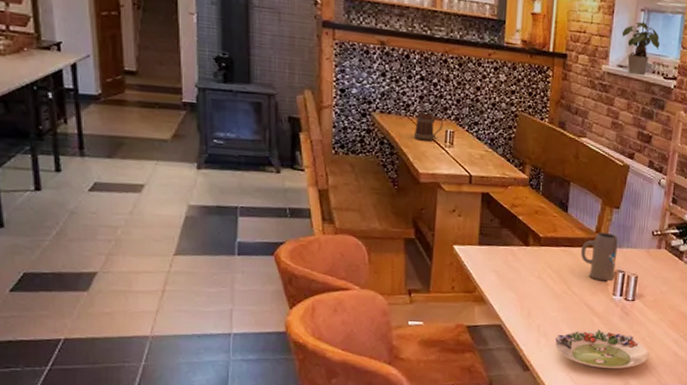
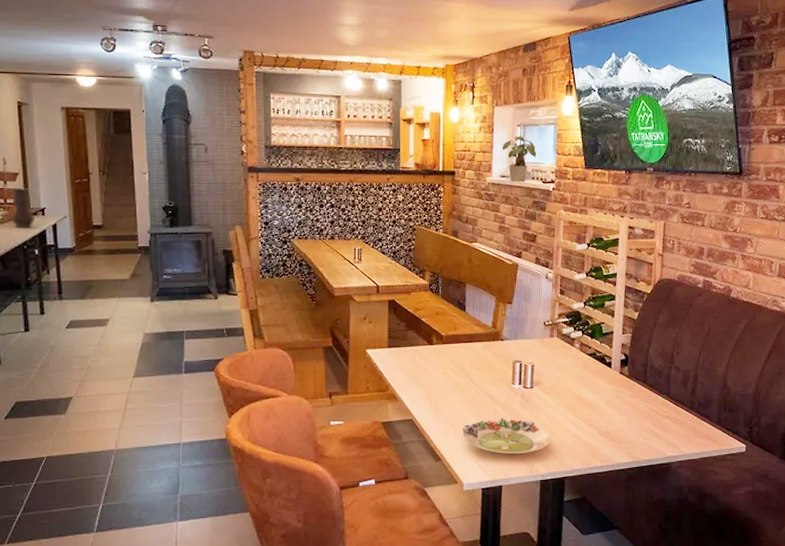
vase: none [13,12,47,65] -> present [10,188,35,228]
beer mug: present [413,112,443,142] -> none [327,235,352,259]
beer mug: present [581,232,618,281] -> none [480,326,513,372]

